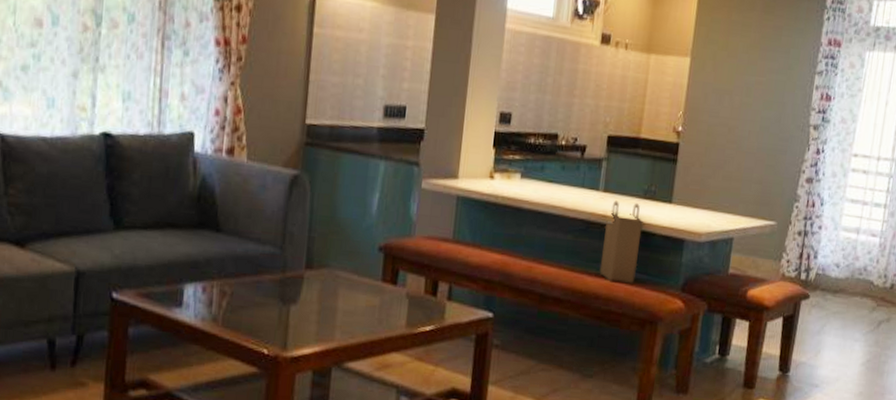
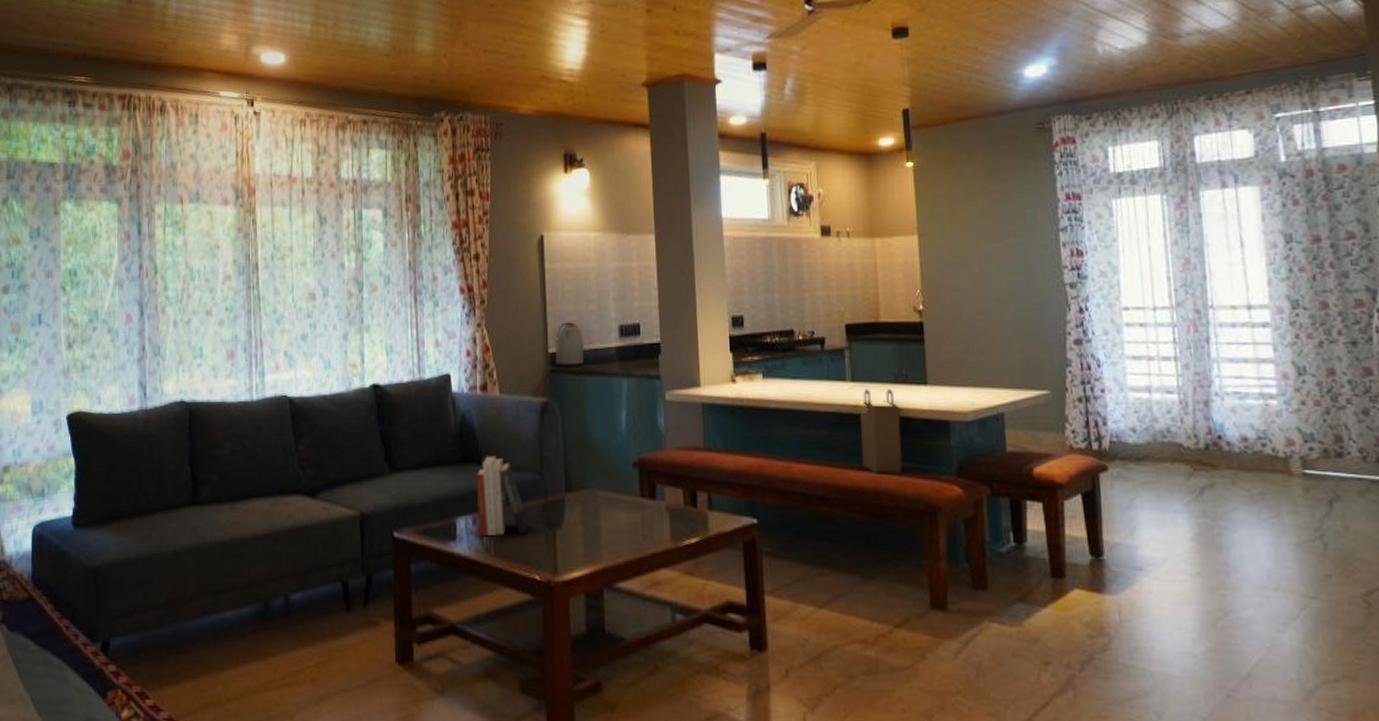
books: none [208,224,263,307] -> present [476,456,529,537]
kettle: none [312,94,346,144] -> present [555,322,585,368]

